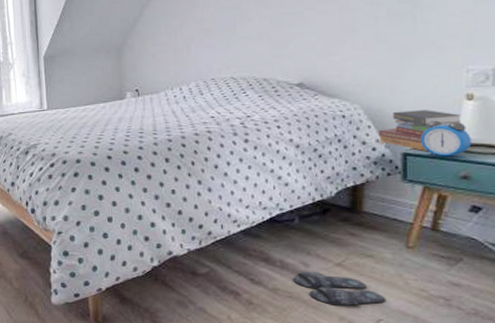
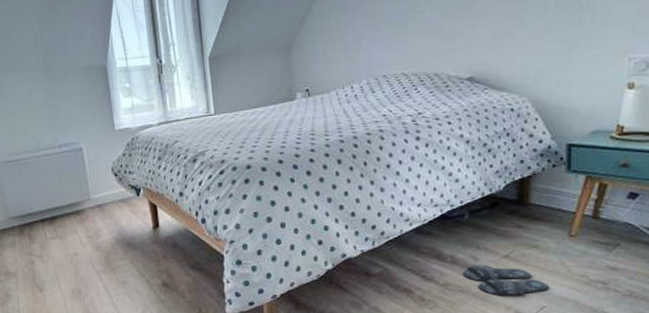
books: present [379,110,461,152] -> none [545,100,623,142]
alarm clock: present [420,120,472,158] -> none [584,110,631,147]

